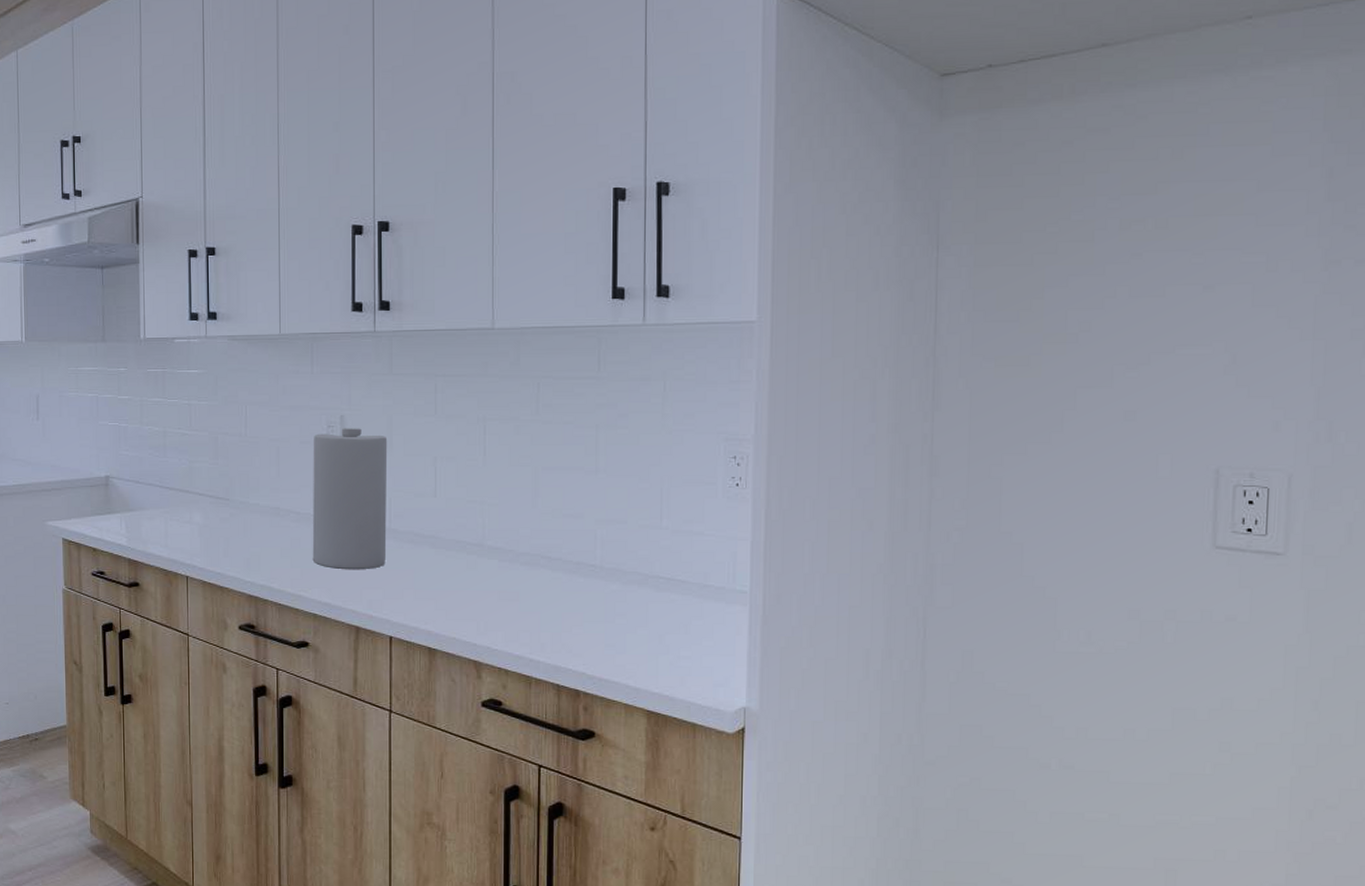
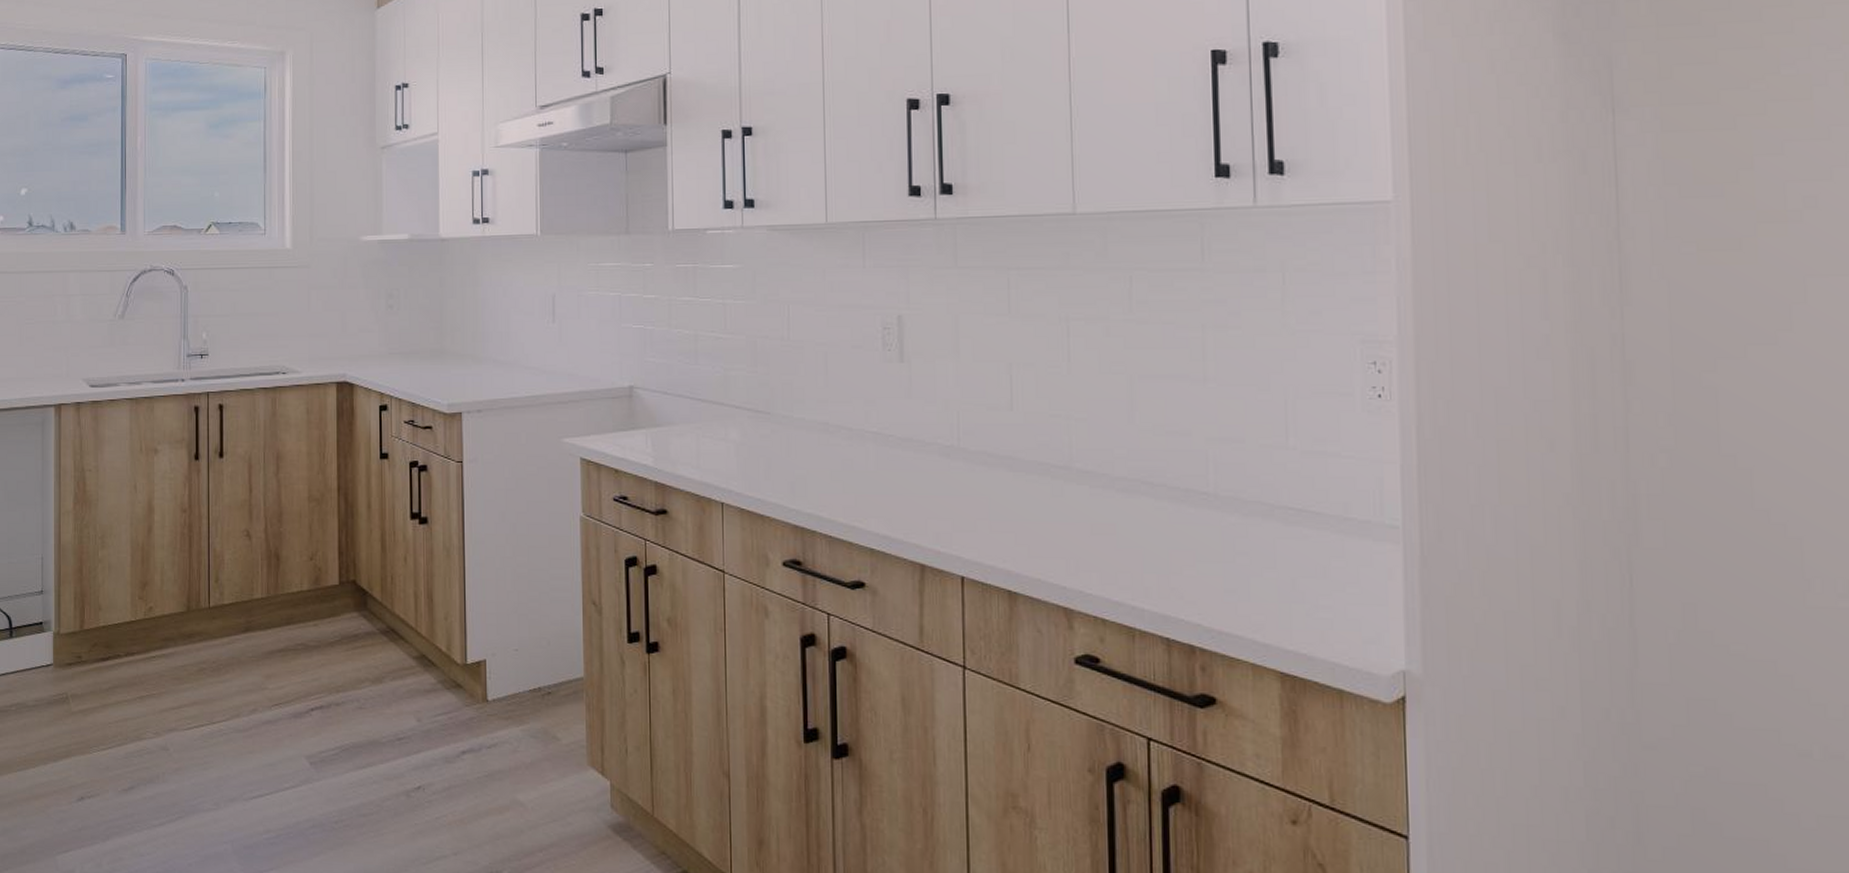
paper towel holder: present [312,428,388,569] -> none [866,330,955,496]

